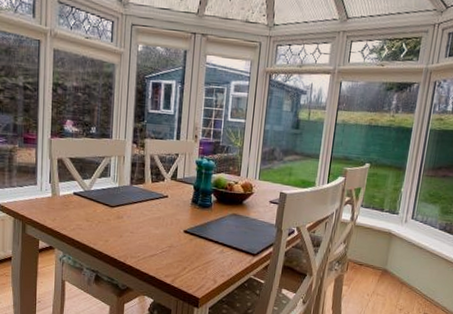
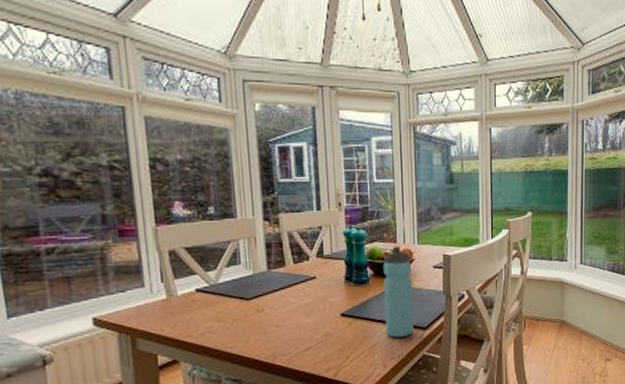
water bottle: none [220,179,251,259] -> present [383,246,414,337]

